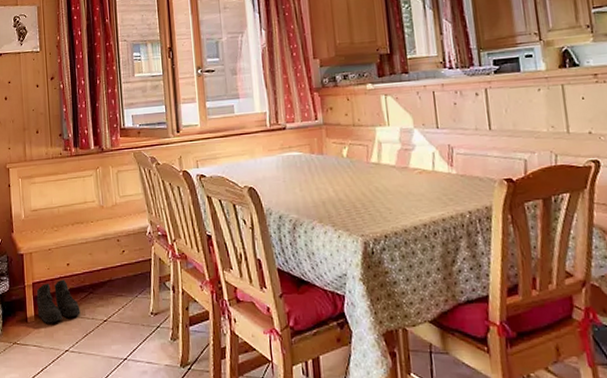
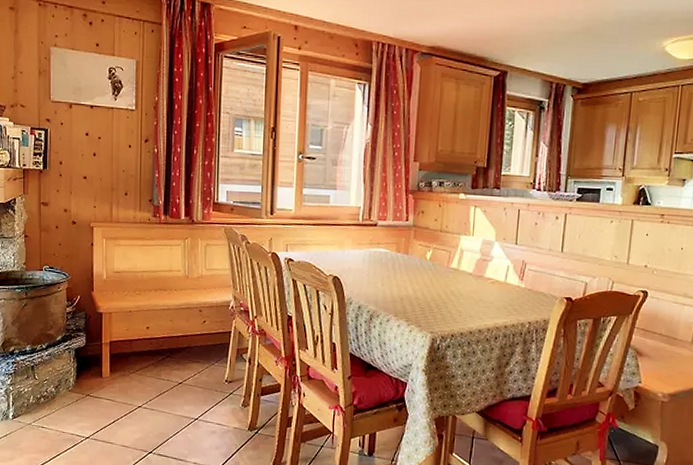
boots: present [36,279,81,323] -> none [113,341,157,381]

